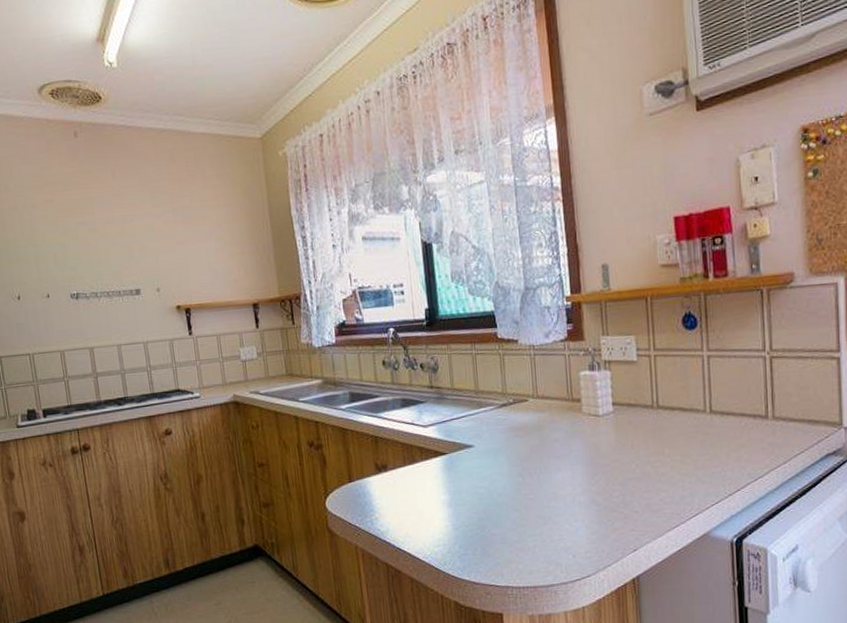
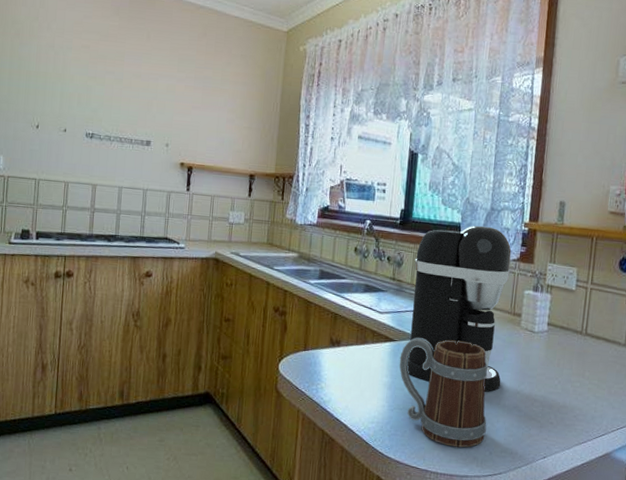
coffee maker: none [450,308,572,491] -> present [407,225,512,392]
mug: none [454,440,565,556] -> present [399,337,488,448]

